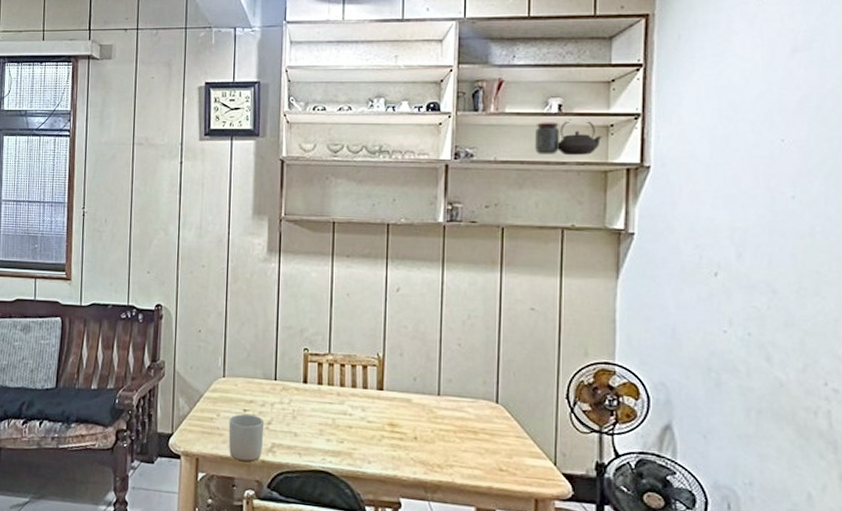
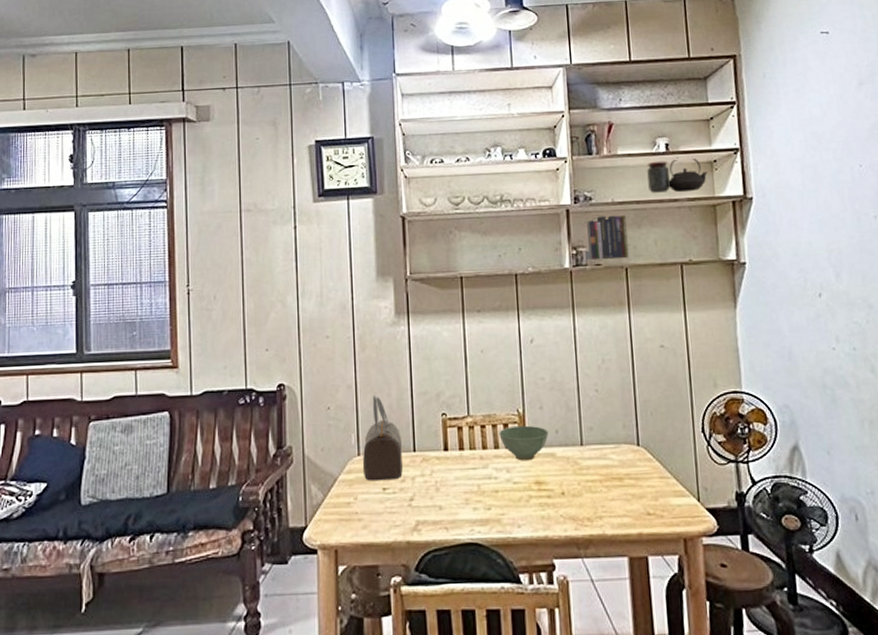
handbag: none [227,325,265,404] -> present [363,396,403,481]
mug: present [228,413,265,462] -> none [368,492,407,545]
bowl: none [357,368,407,403] -> present [499,425,549,461]
books: none [461,173,507,218] -> present [584,214,629,261]

